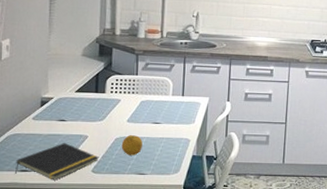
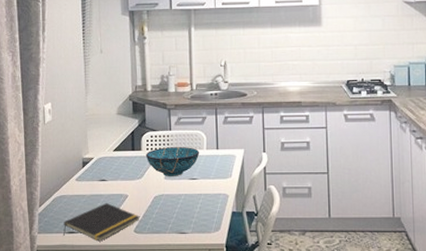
decorative bowl: none [109,91,165,121] -> present [145,147,200,177]
fruit: present [121,135,143,156] -> none [160,193,181,214]

